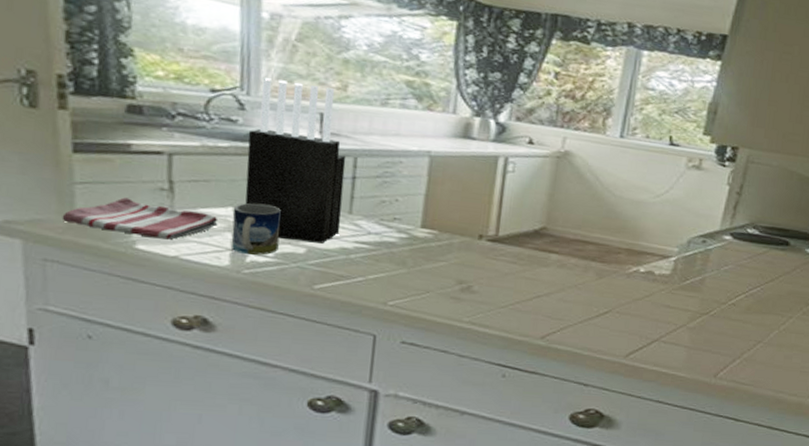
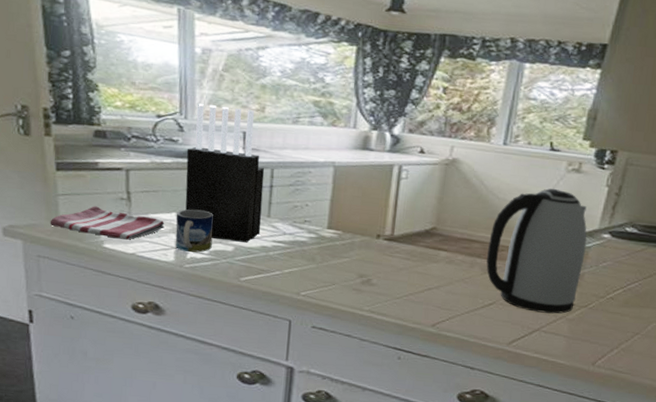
kettle: none [601,185,708,322] -> present [486,188,587,314]

